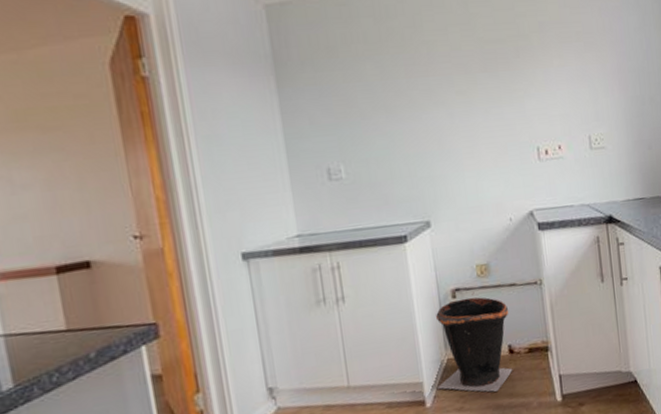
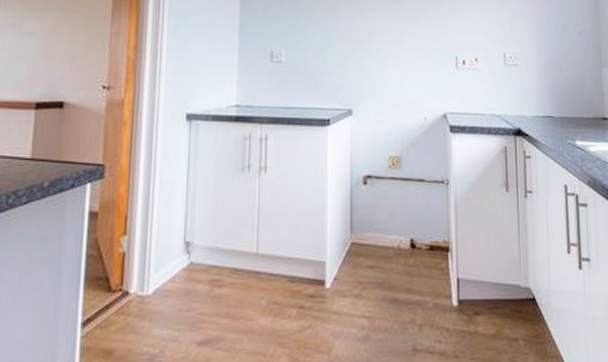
waste bin: present [436,291,513,392] -> none [339,180,415,284]

